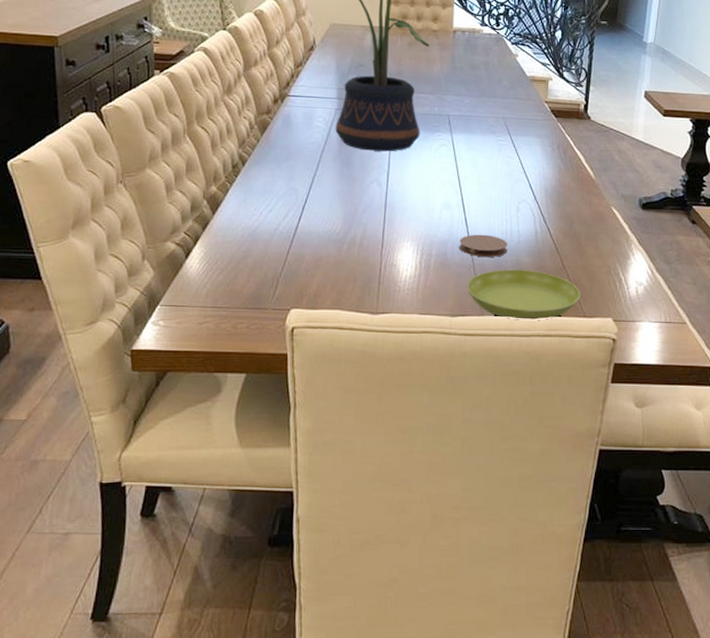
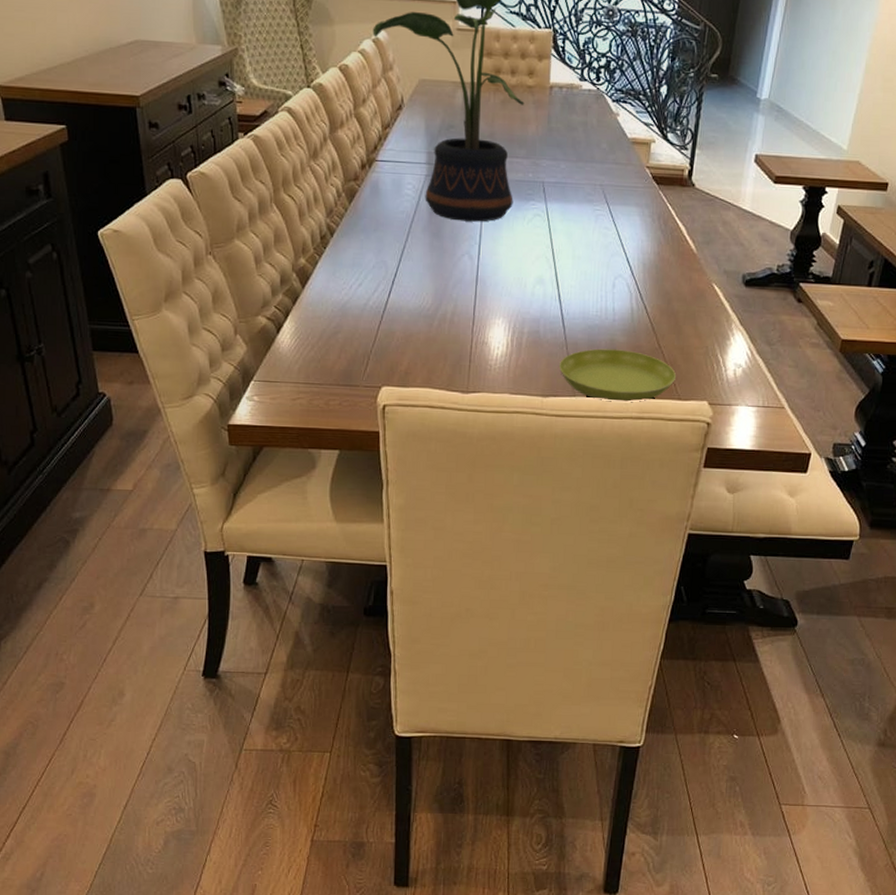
coaster: present [459,234,507,258] -> none [552,311,602,337]

